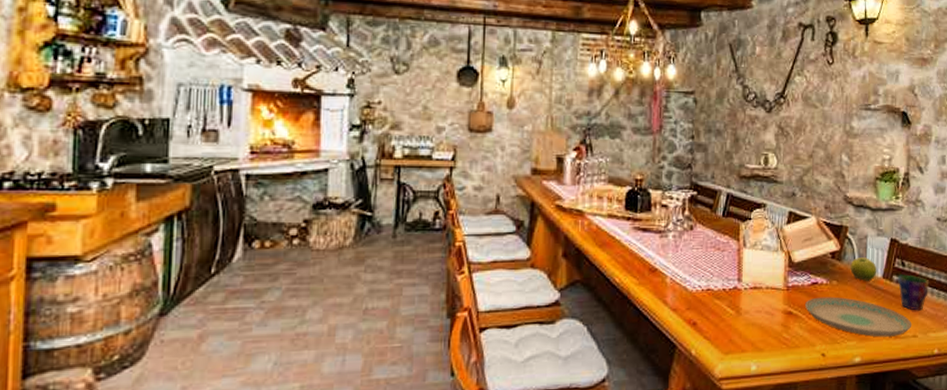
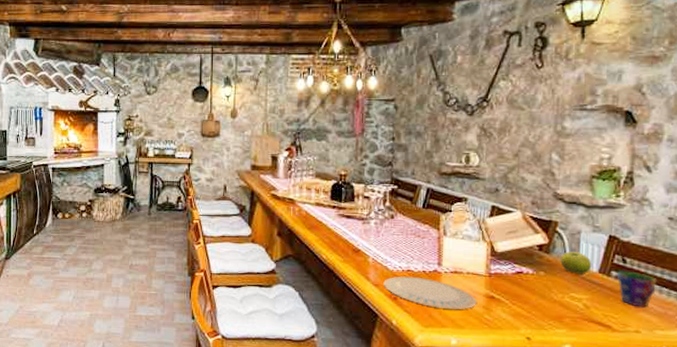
plate: none [682,296,775,331] -> present [383,276,476,310]
plate: present [804,296,912,337] -> none [508,285,634,330]

